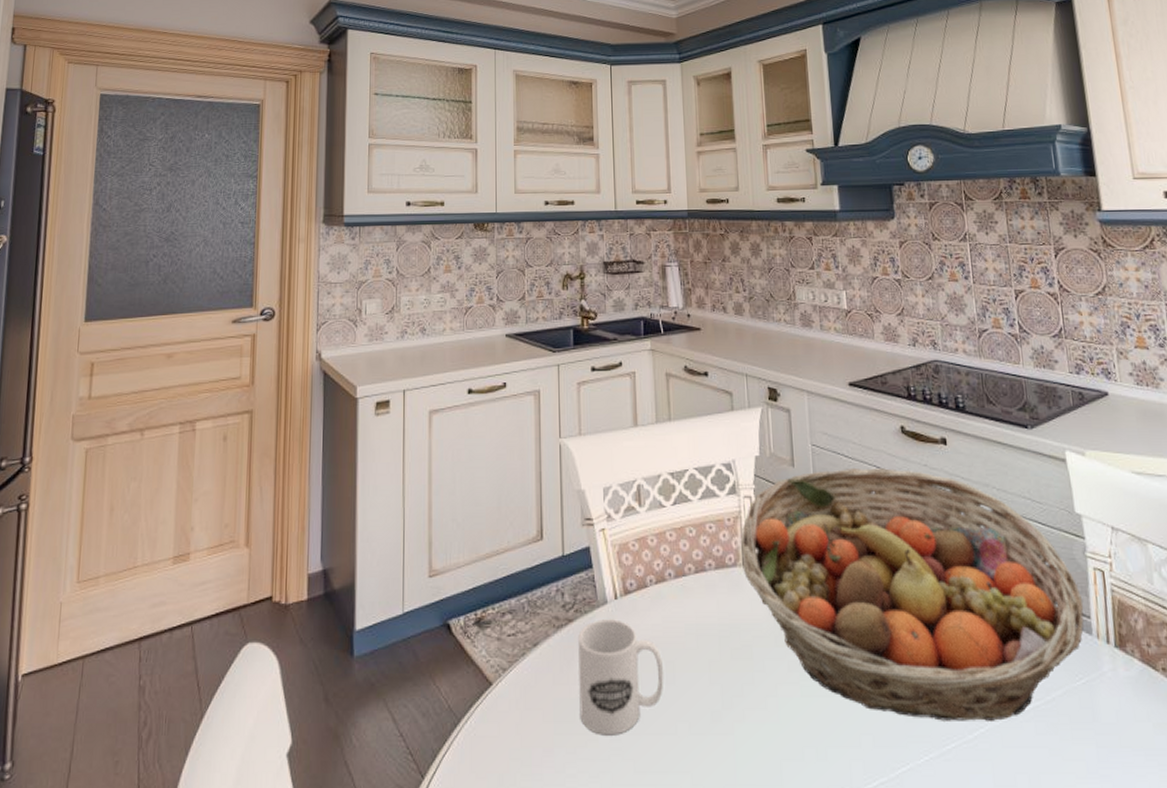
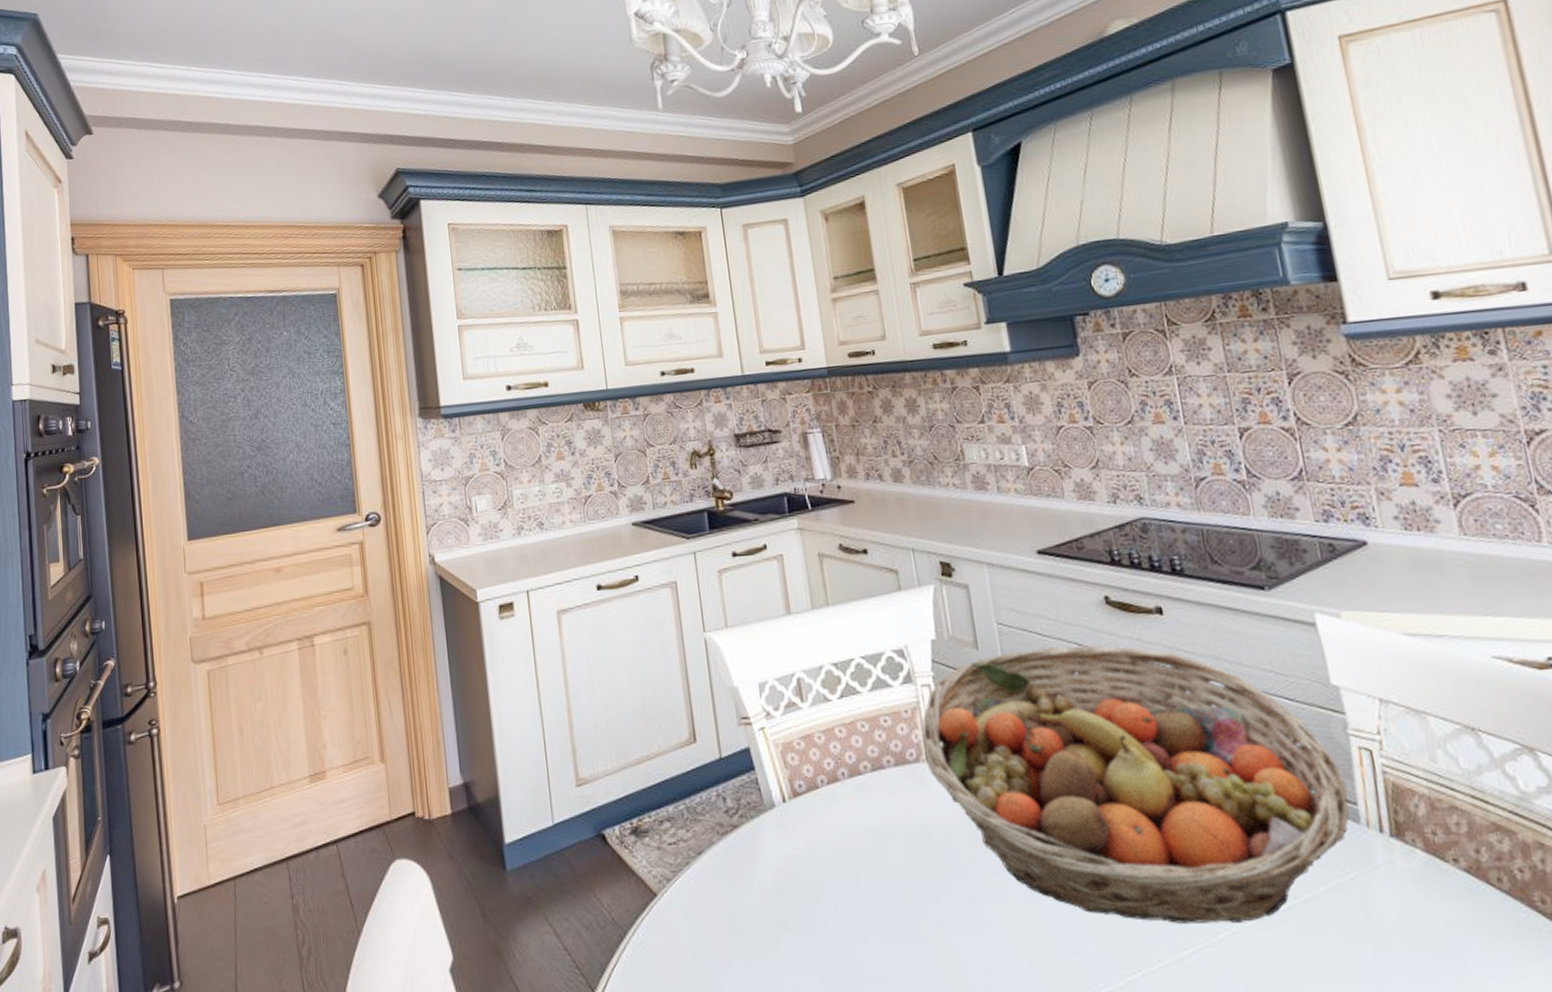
mug: present [578,619,664,735] -> none [746,824,847,946]

